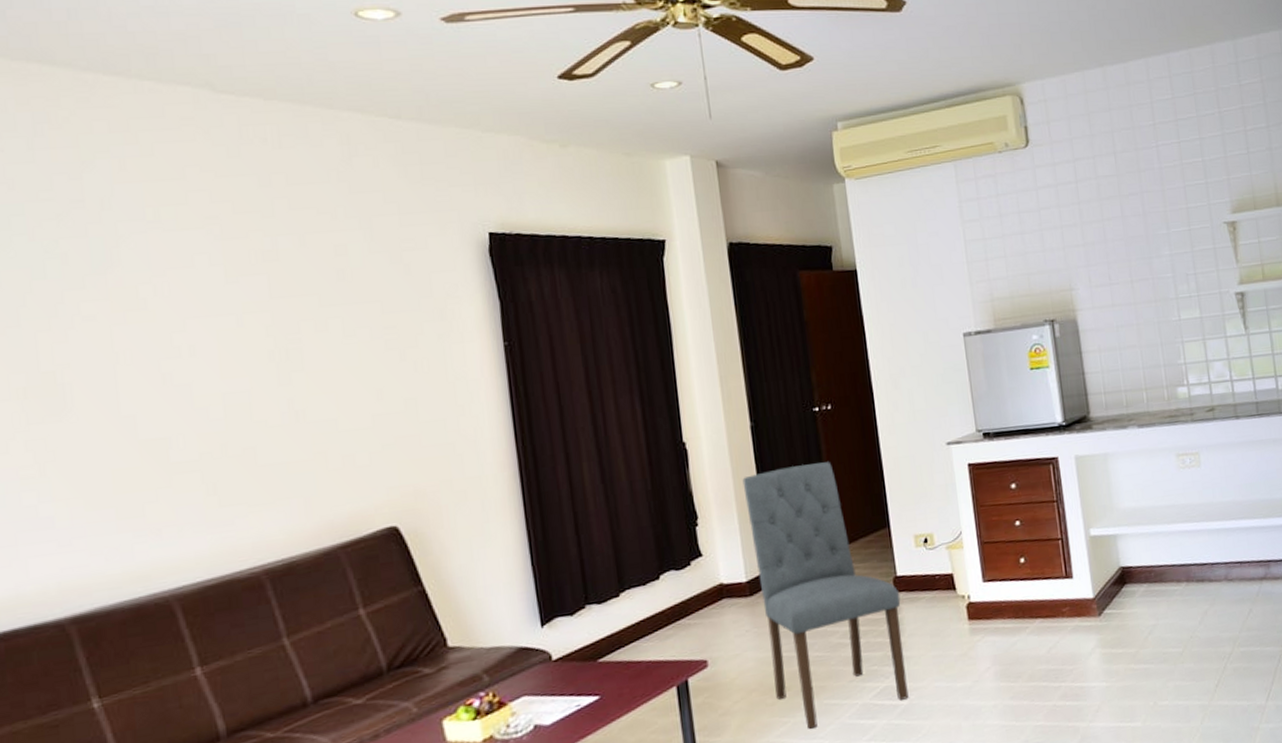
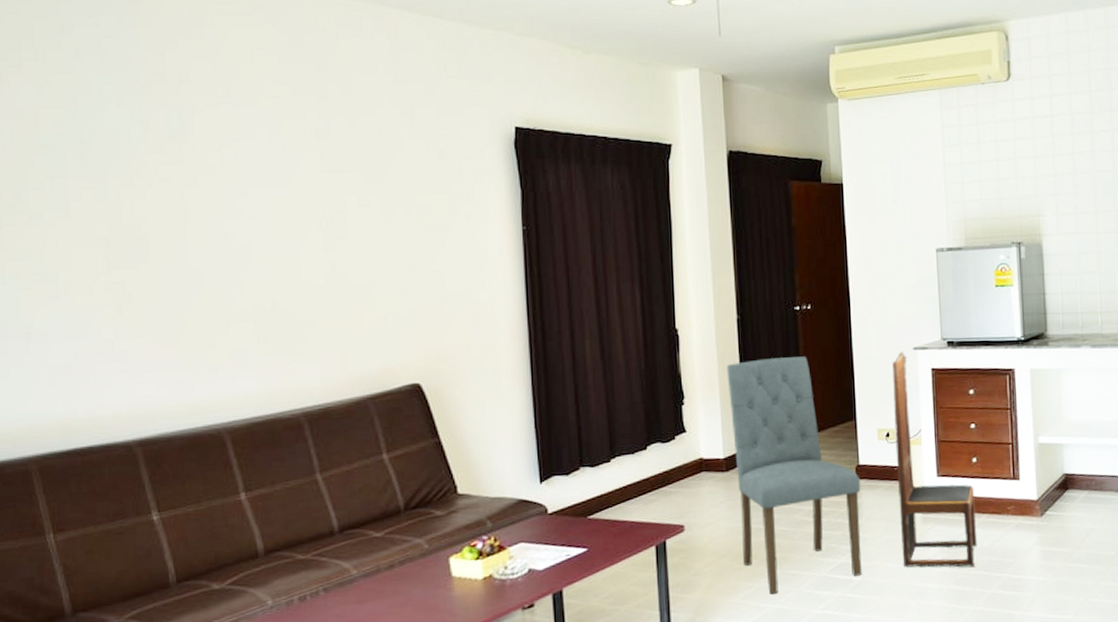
dining chair: none [925,447,1033,685] -> present [892,351,978,568]

